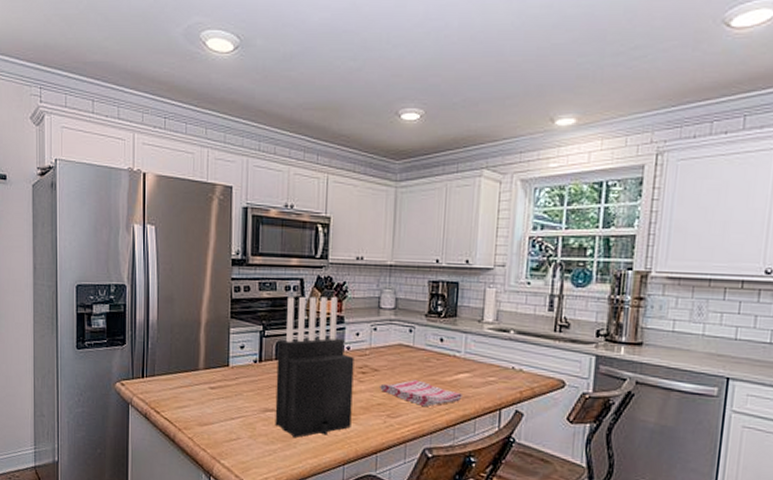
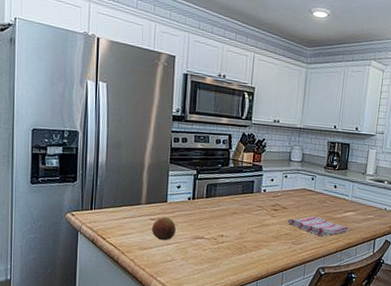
apple: none [211,385,240,415] -> present [151,217,176,241]
knife block: present [275,296,354,437] -> none [203,148,269,259]

